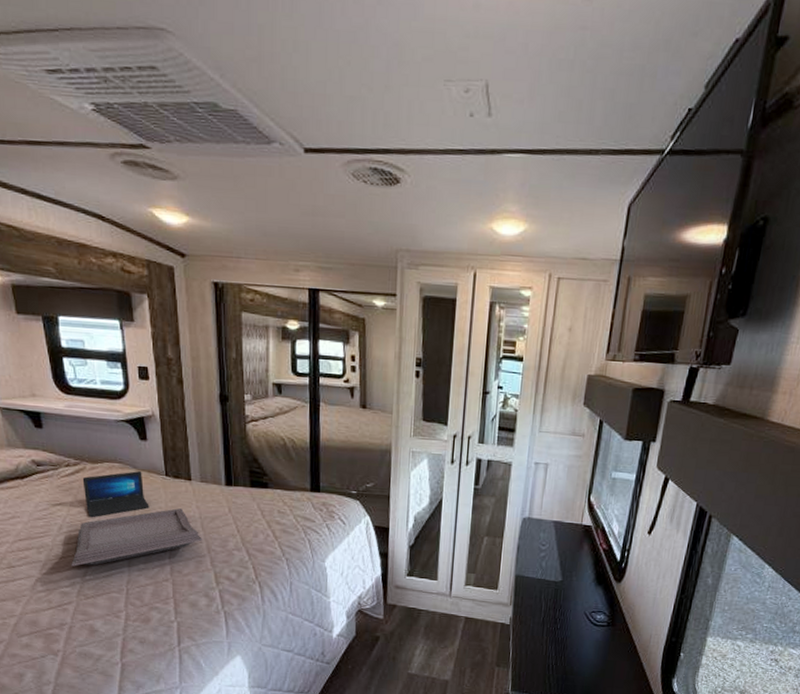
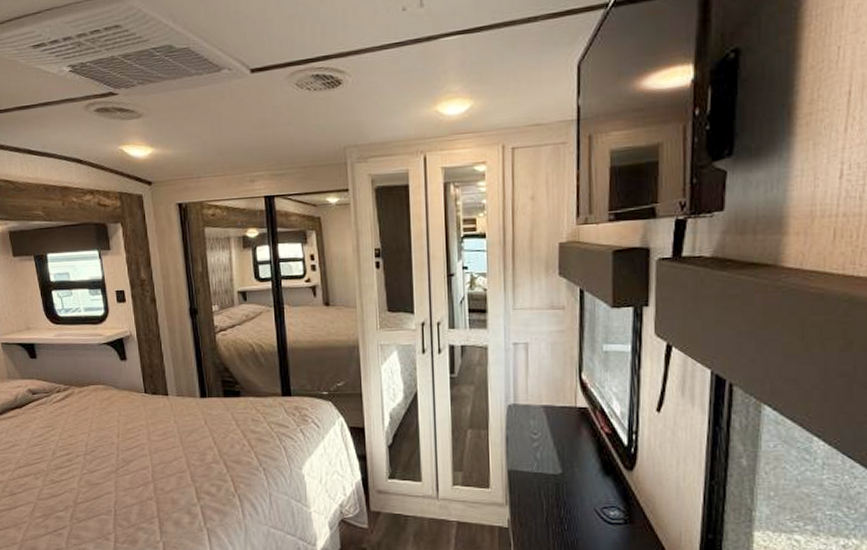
serving tray: present [71,508,203,567] -> none [64,425,183,490]
laptop: present [82,471,149,517] -> none [71,391,132,440]

